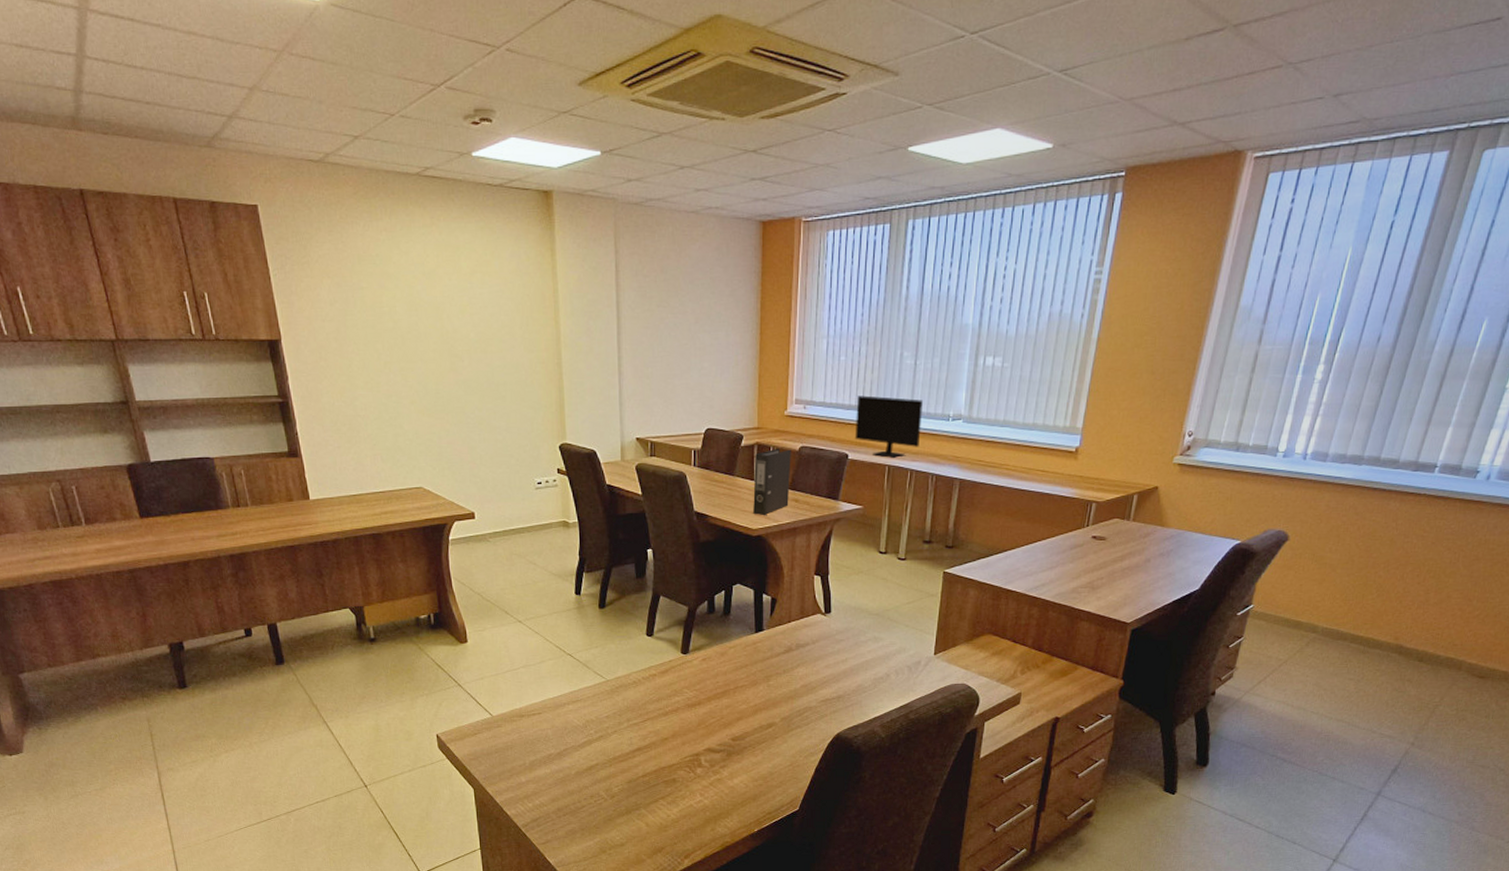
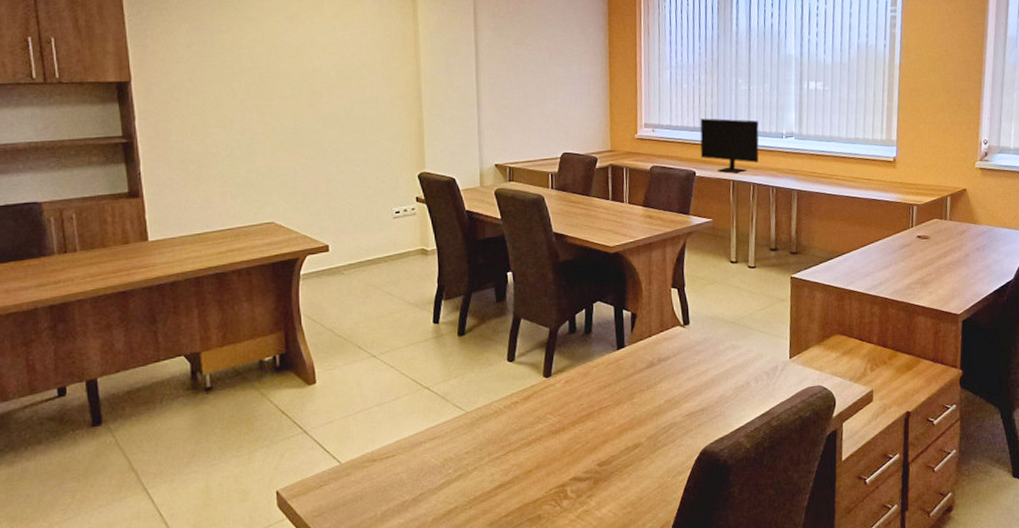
binder: present [753,448,791,515] -> none [609,168,644,233]

